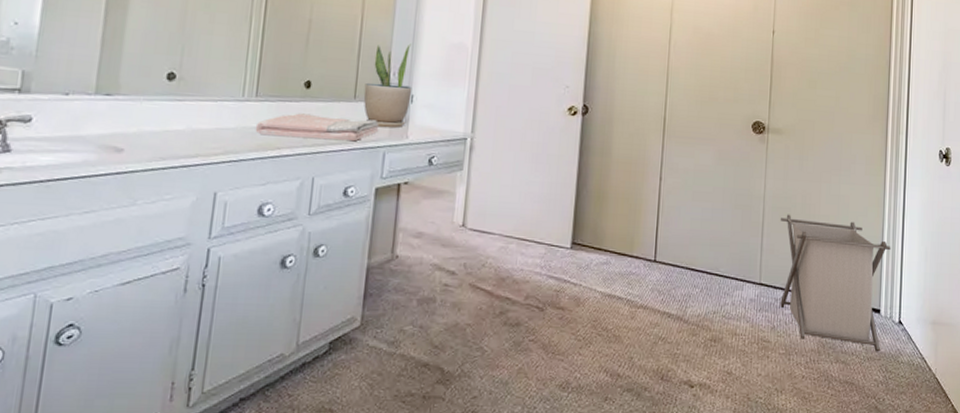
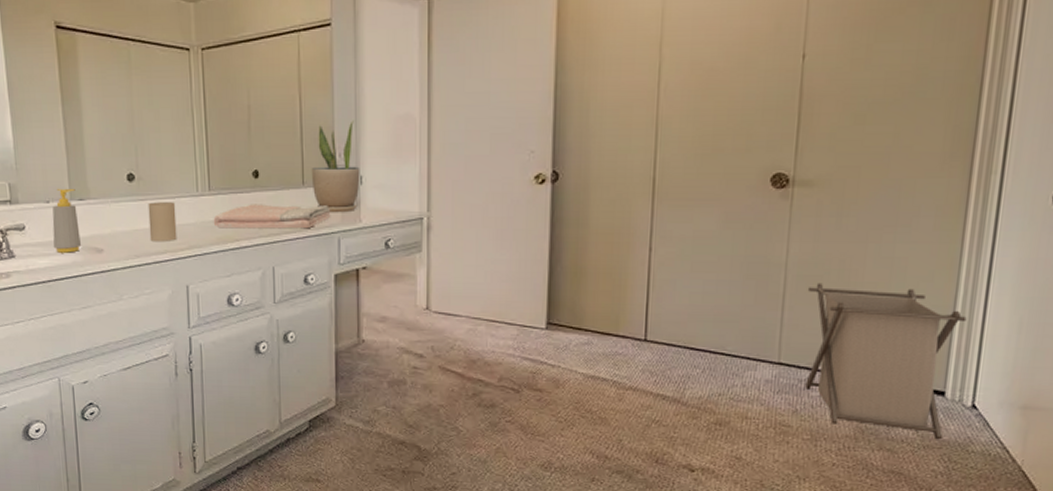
soap bottle: none [63,80,104,151] -> present [52,188,81,253]
cup: none [181,103,217,146] -> present [148,202,177,243]

